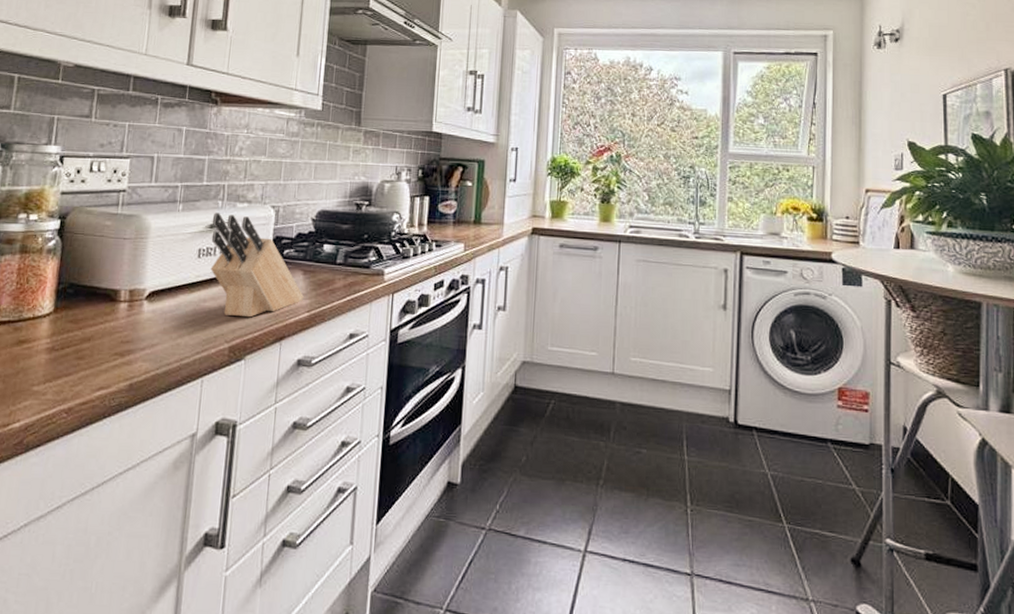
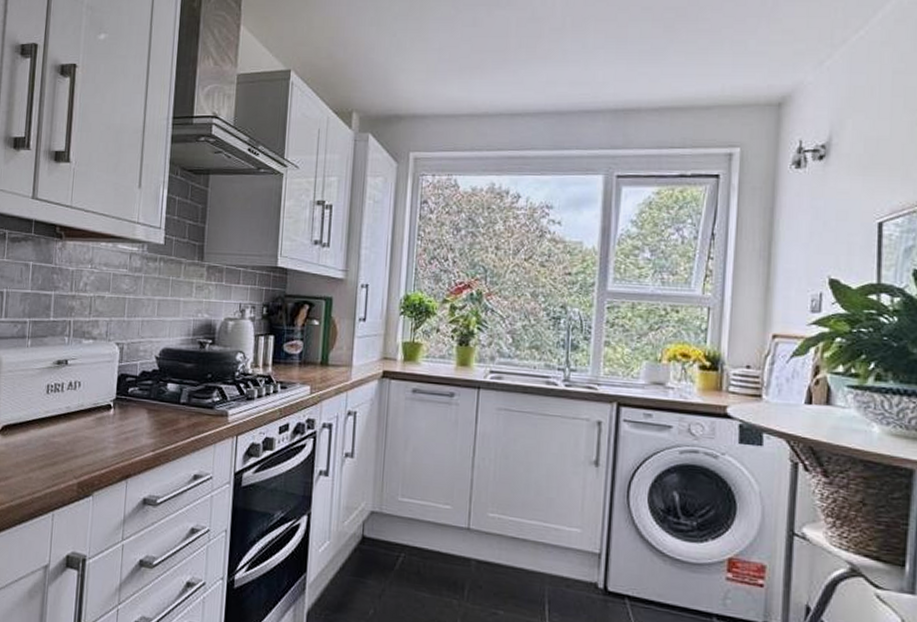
knife block: present [210,212,304,318] -> none [59,349,148,455]

